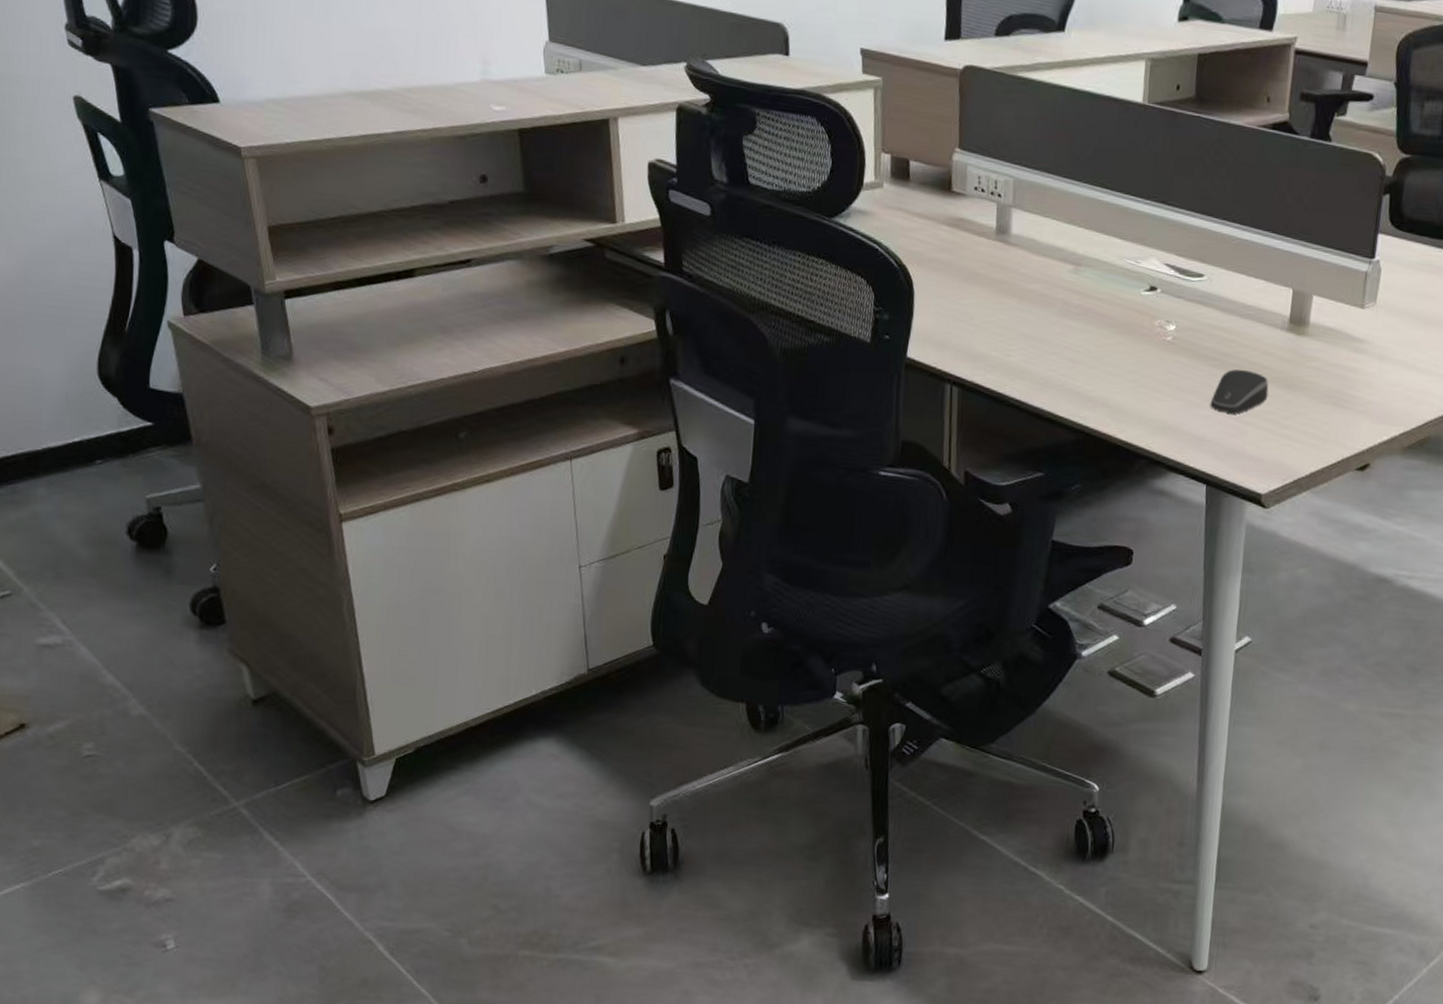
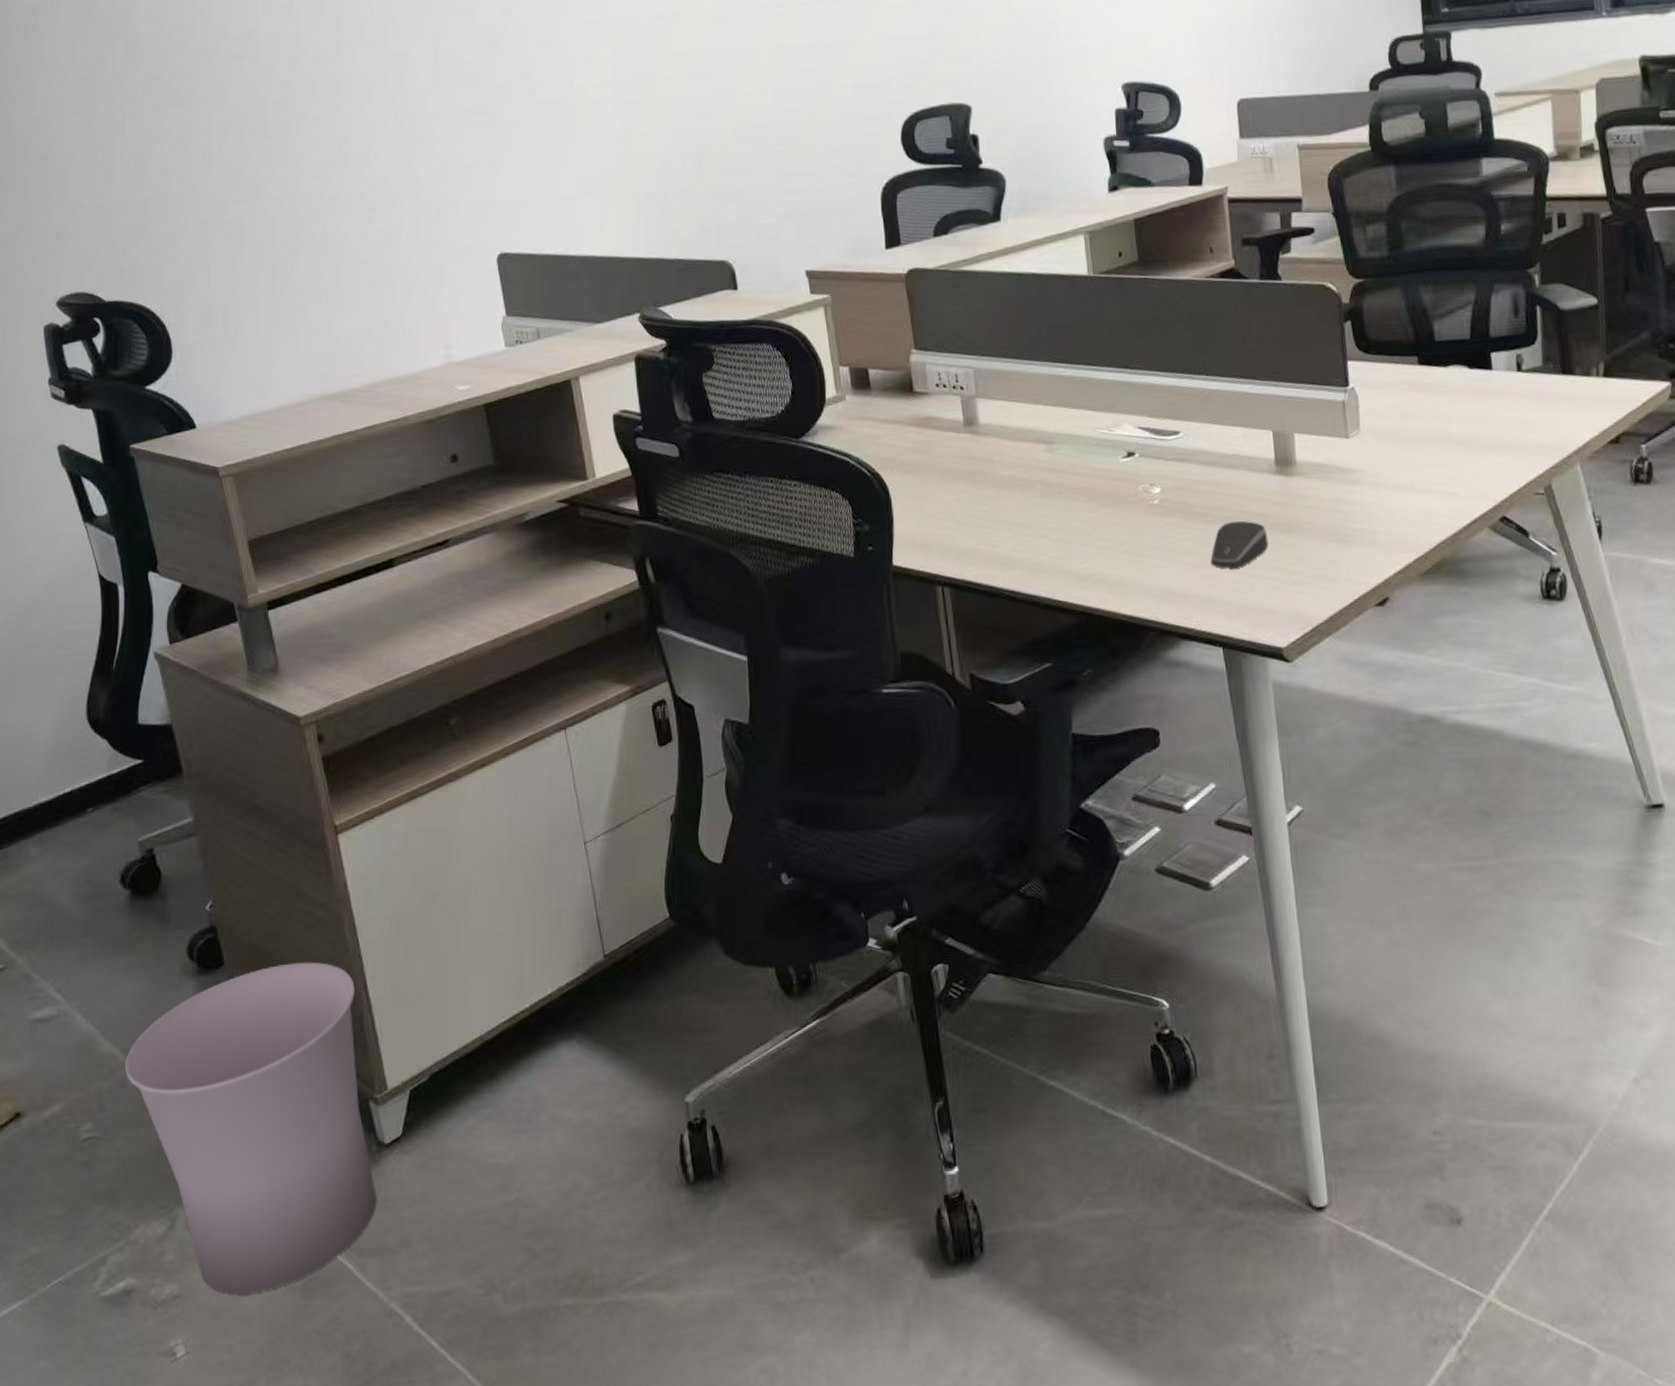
waste bin: none [127,631,359,907] -> present [125,962,377,1295]

